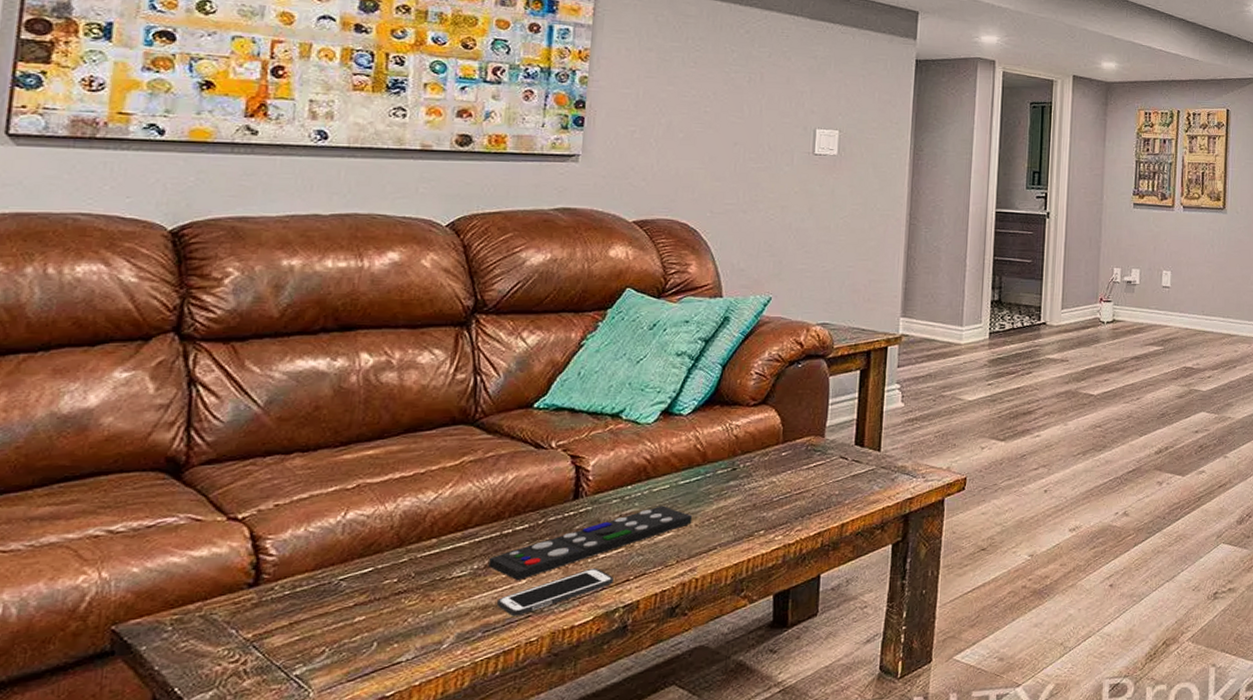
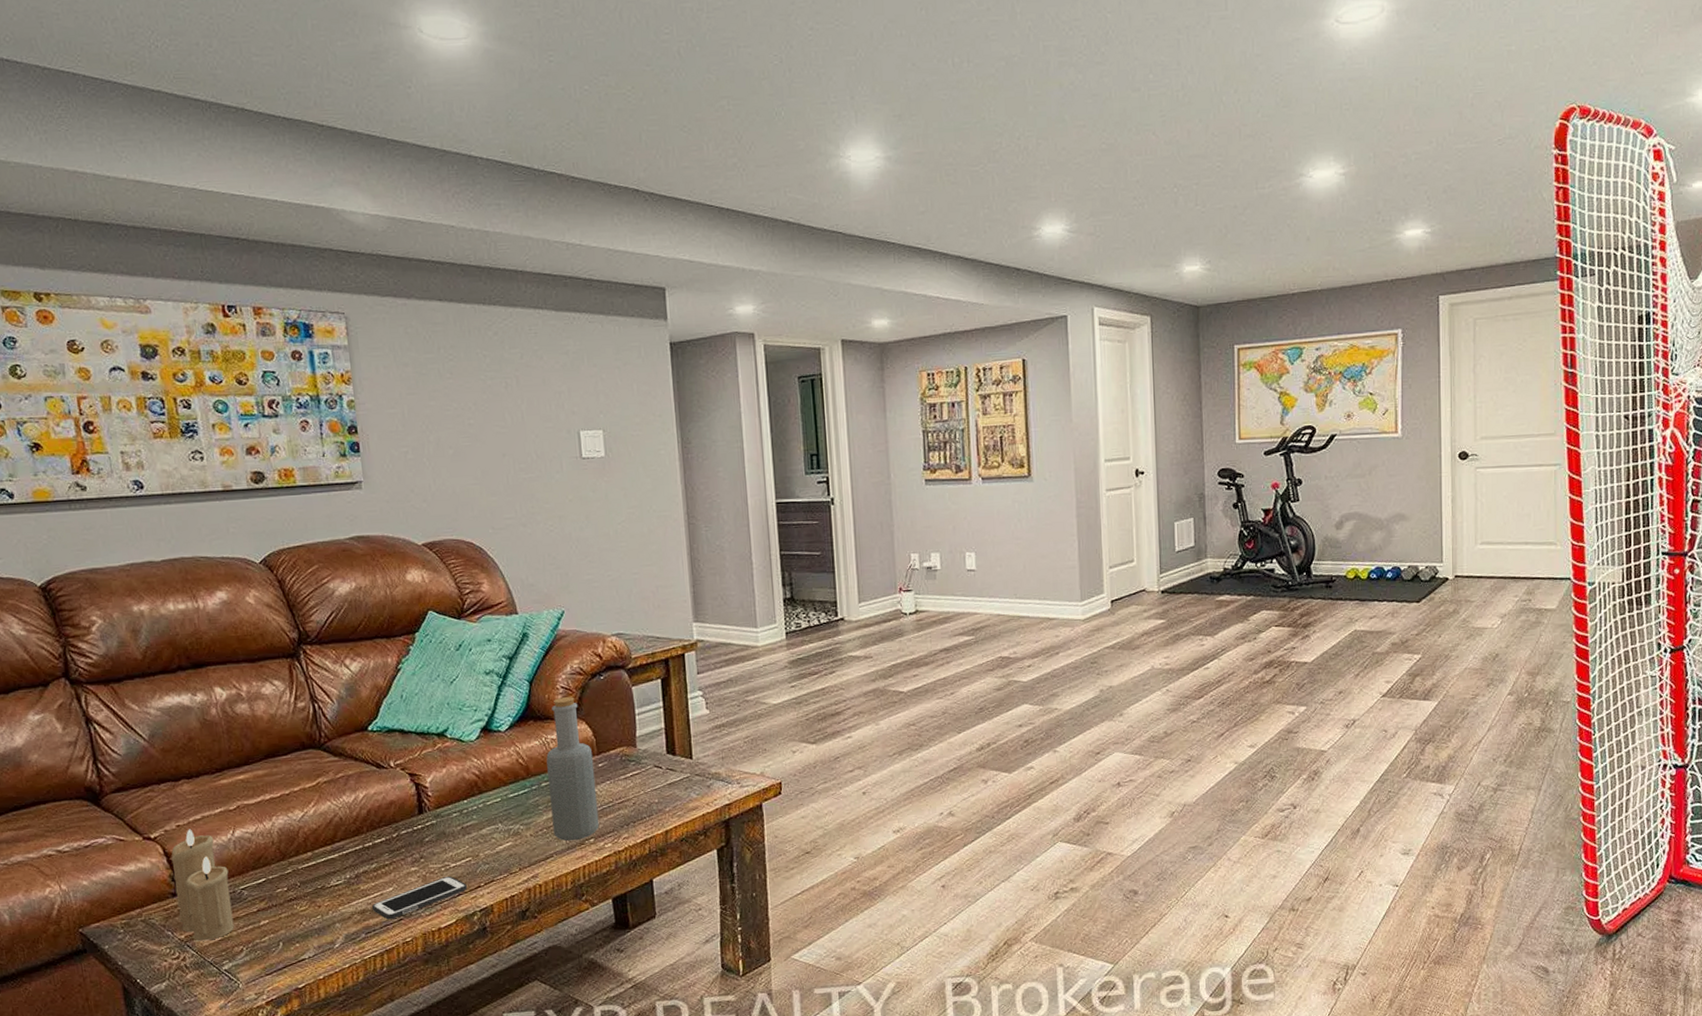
candle: none [250,509,329,641] -> present [171,829,234,941]
remote control: present [489,505,693,581] -> none [358,817,527,889]
bottle: none [721,383,778,533] -> present [546,697,600,841]

